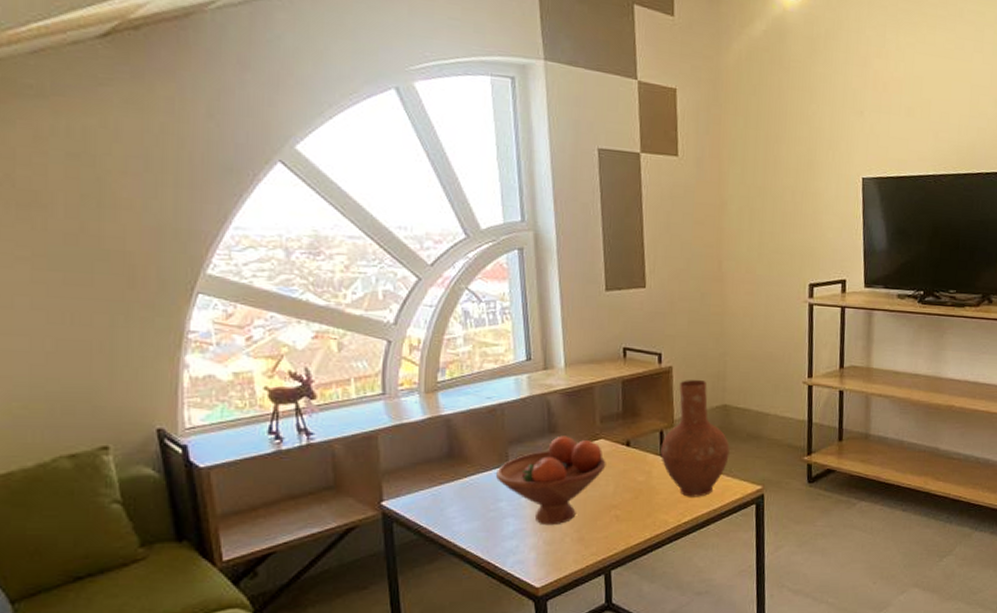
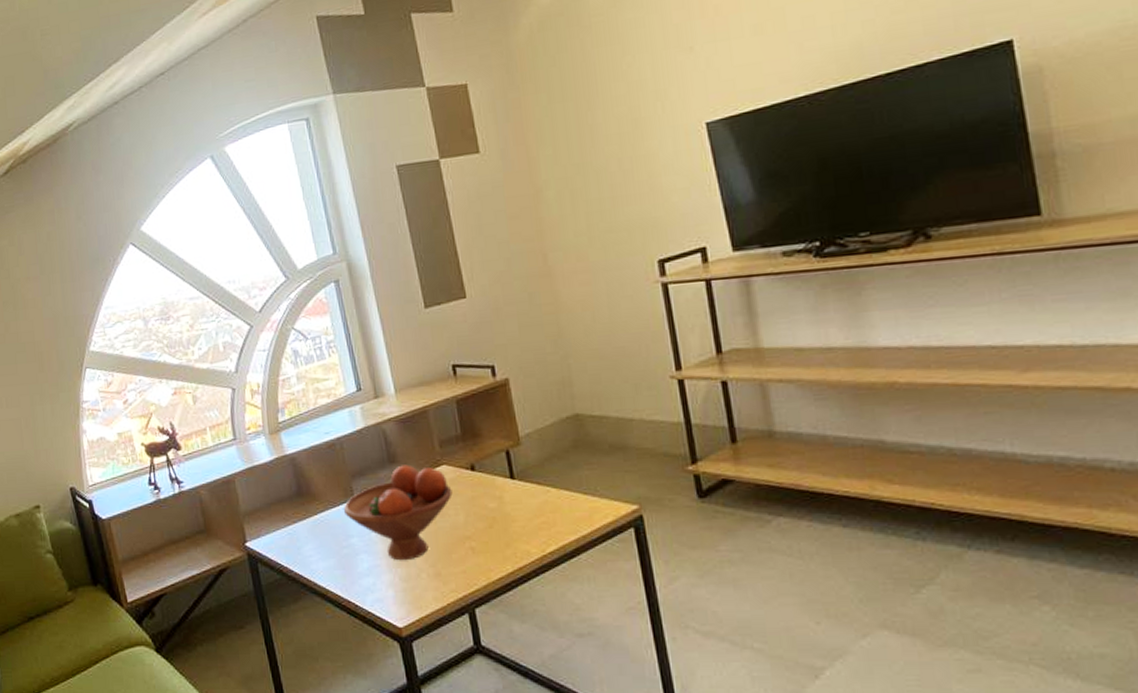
vase: present [661,379,730,497] -> none [509,388,591,523]

